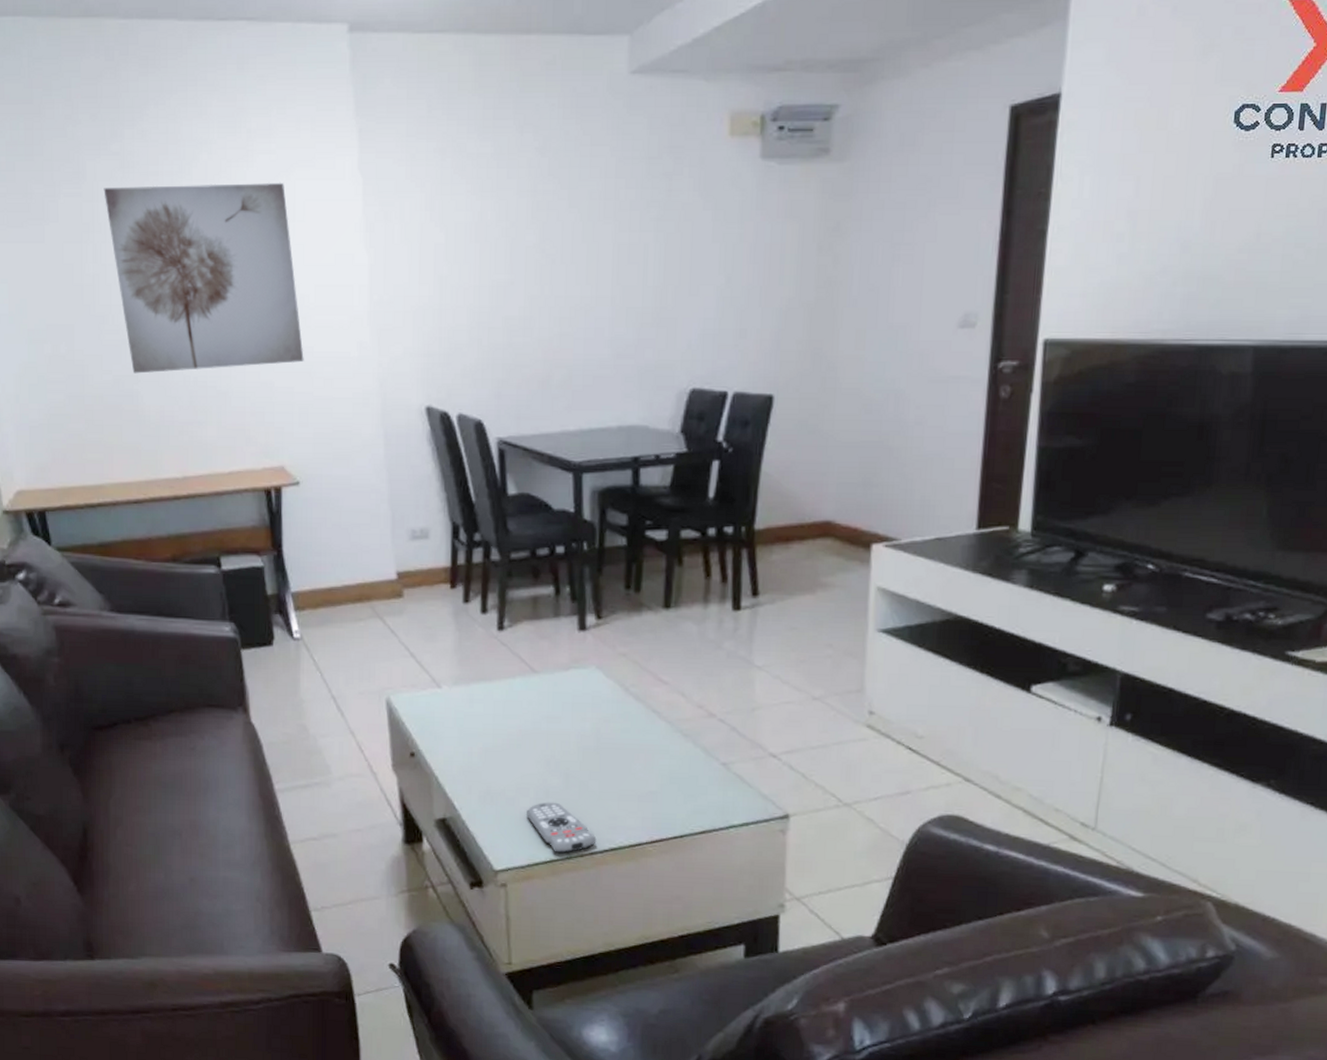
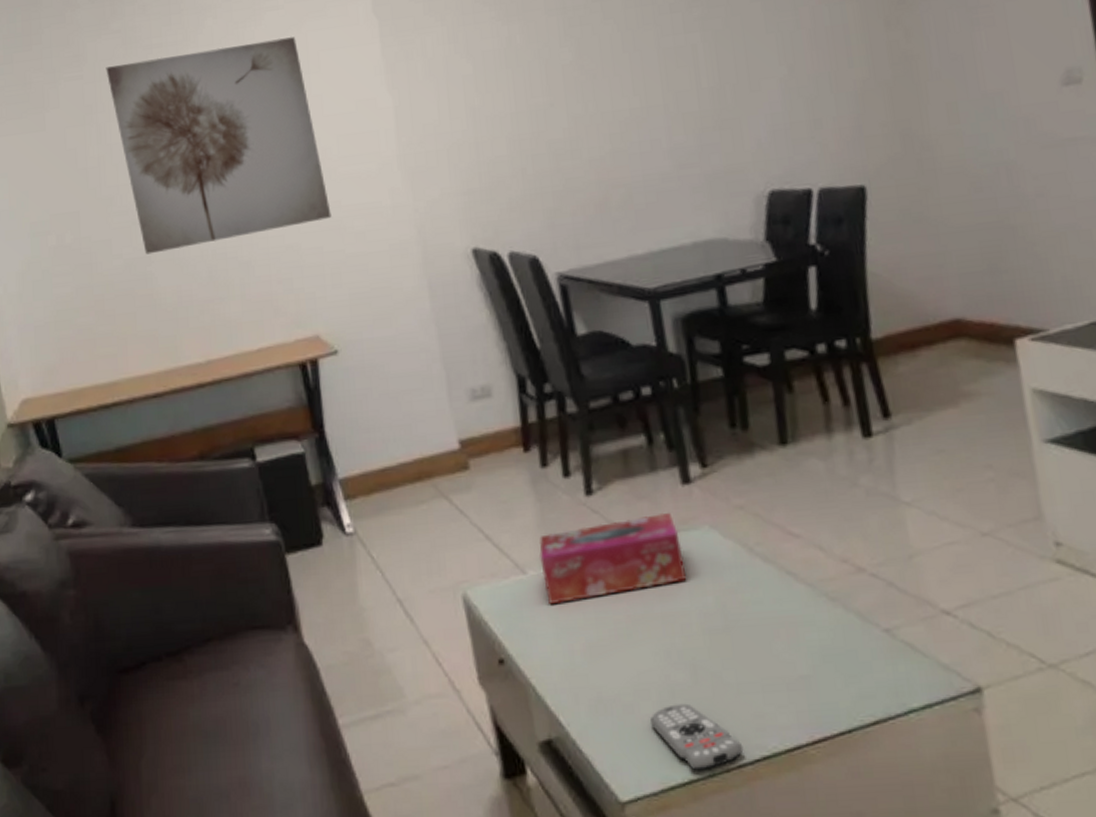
tissue box: none [453,651,572,715] -> present [539,512,687,605]

